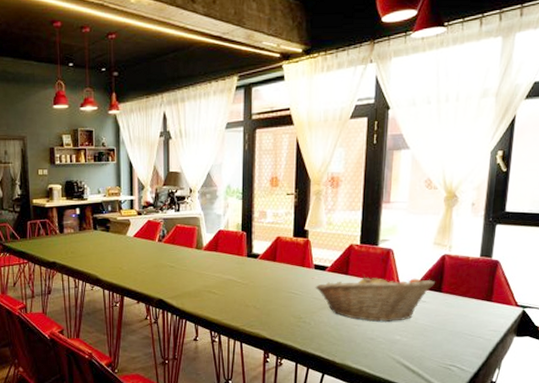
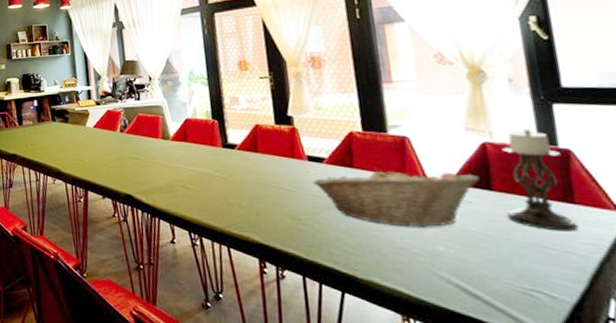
candle holder: none [447,245,492,322] -> present [502,130,578,232]

